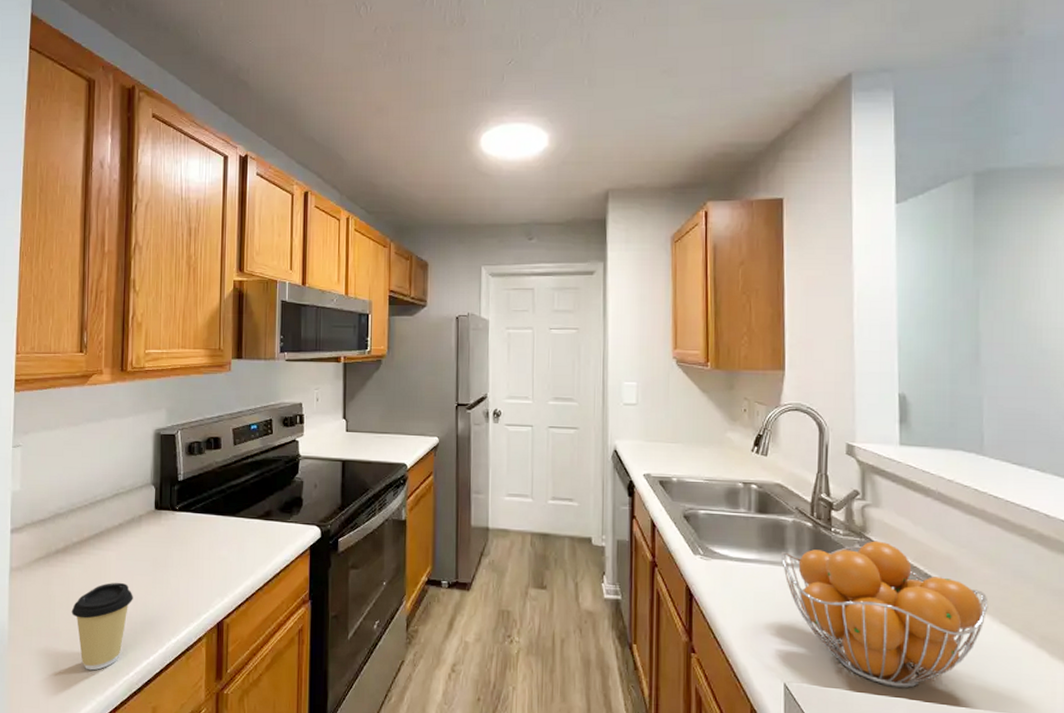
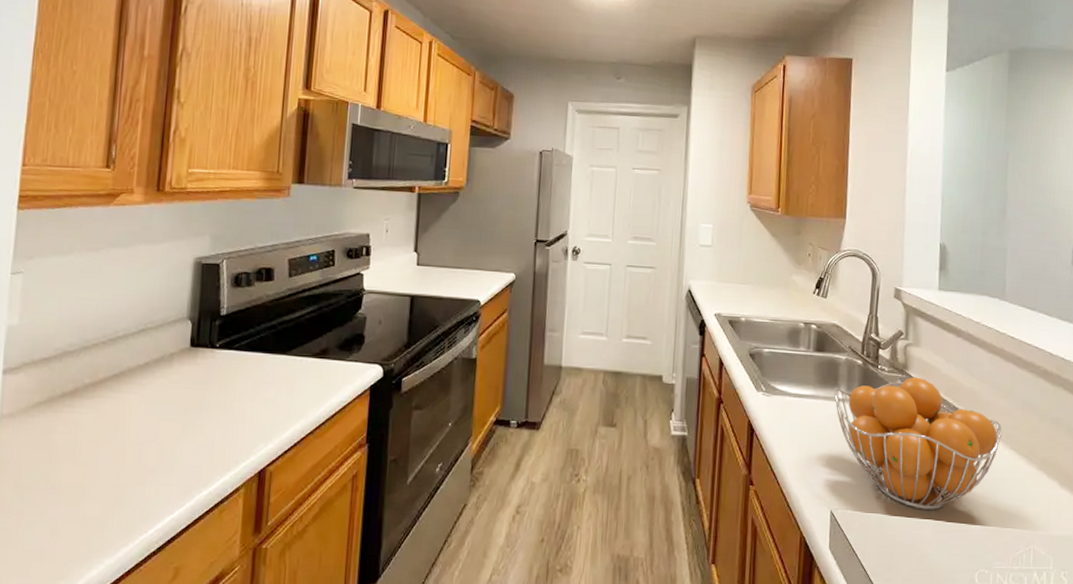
coffee cup: present [71,582,133,671] -> none [77,428,158,530]

